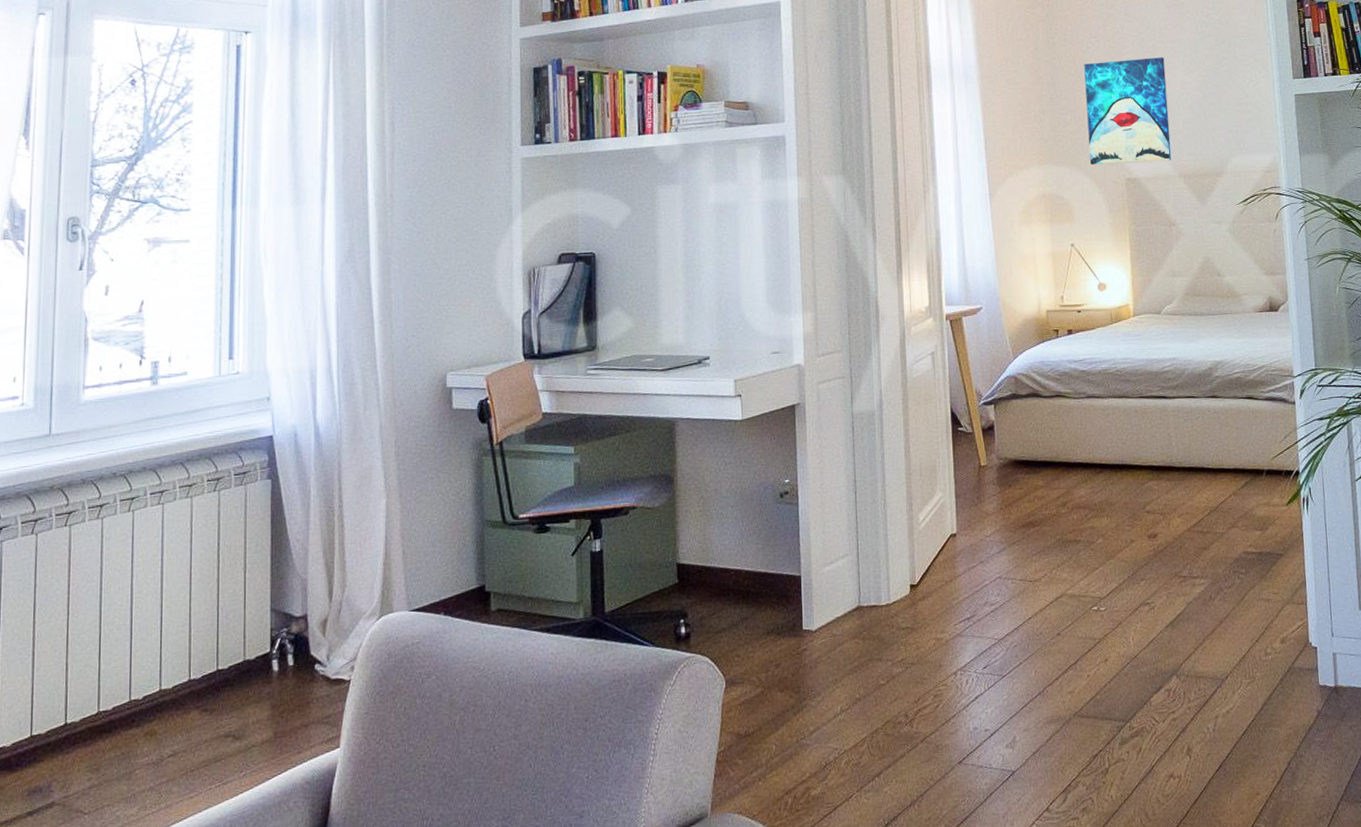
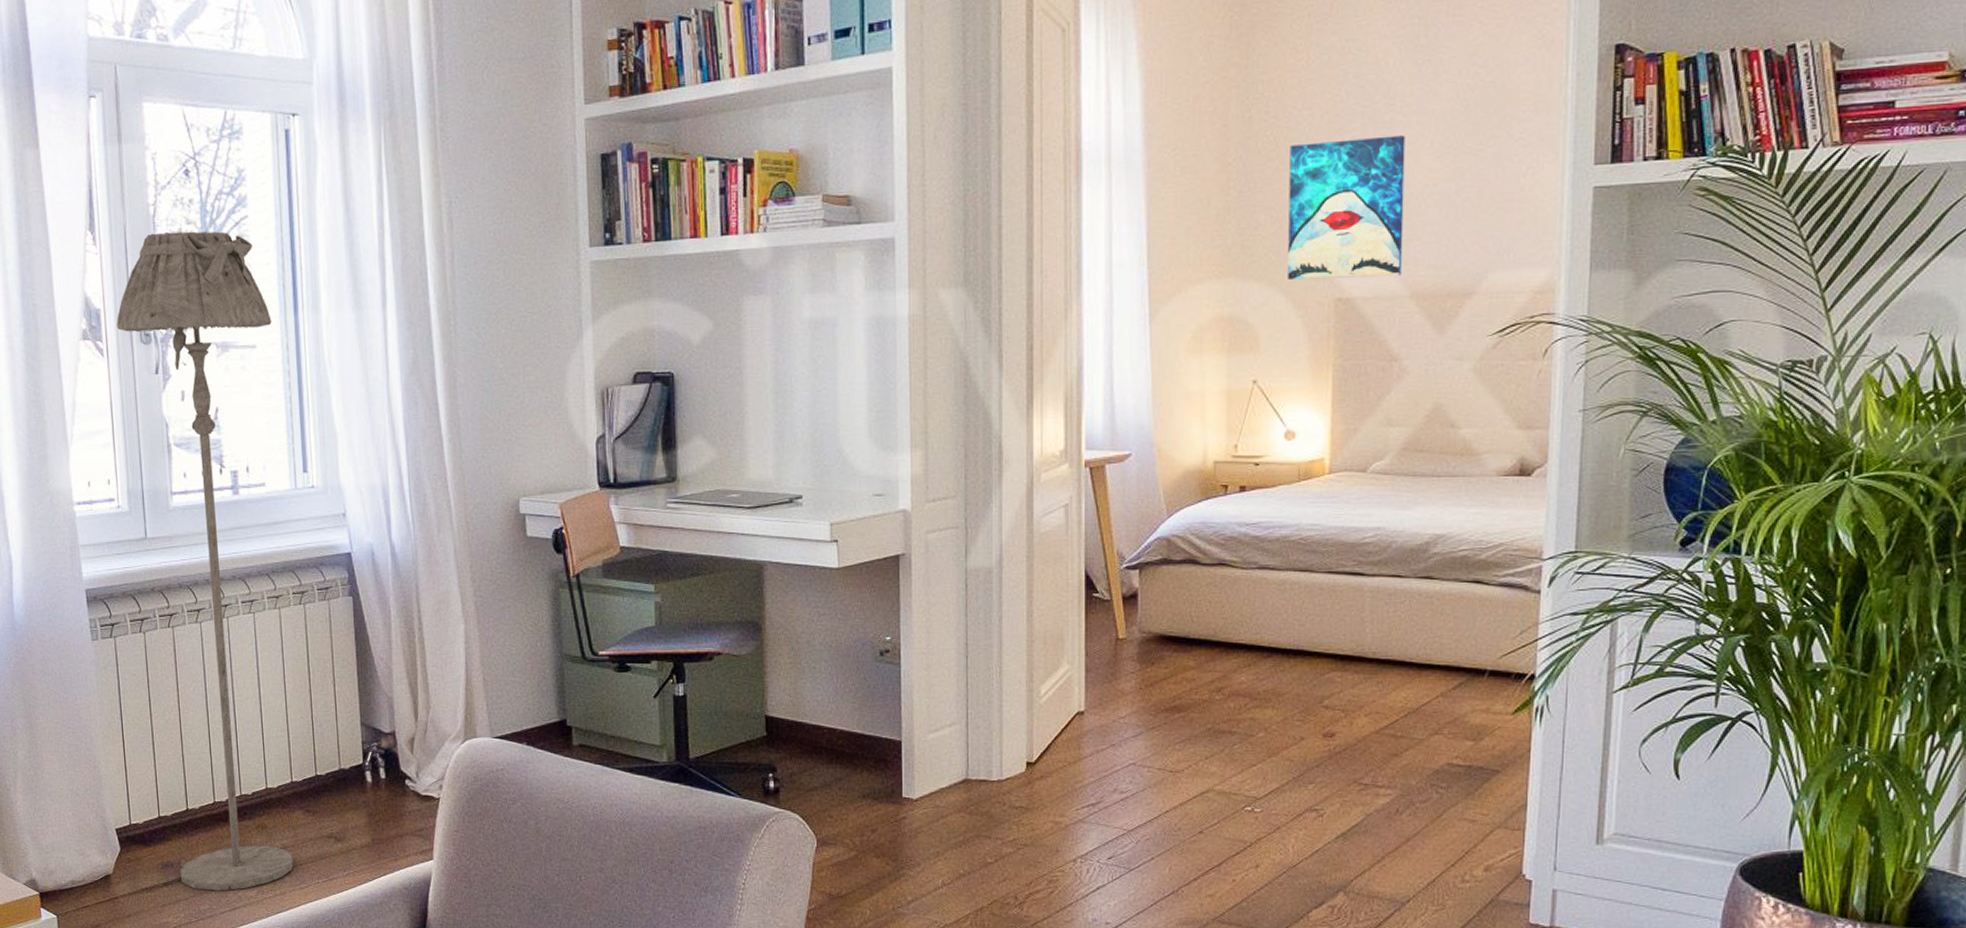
floor lamp: none [42,135,208,815] -> present [116,231,294,891]

